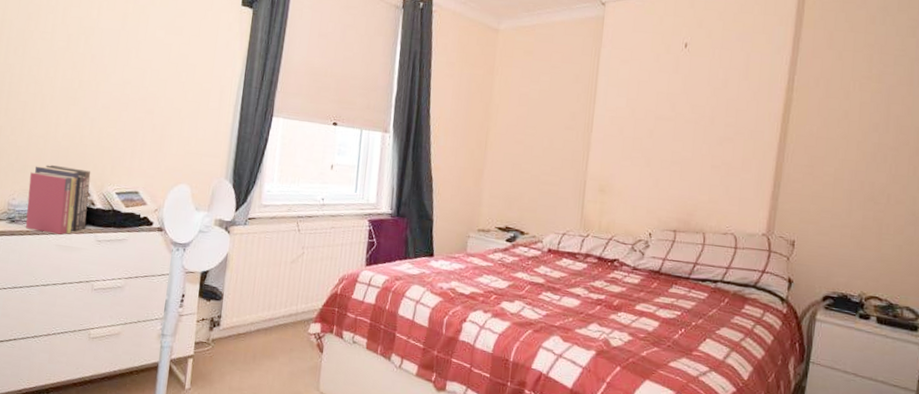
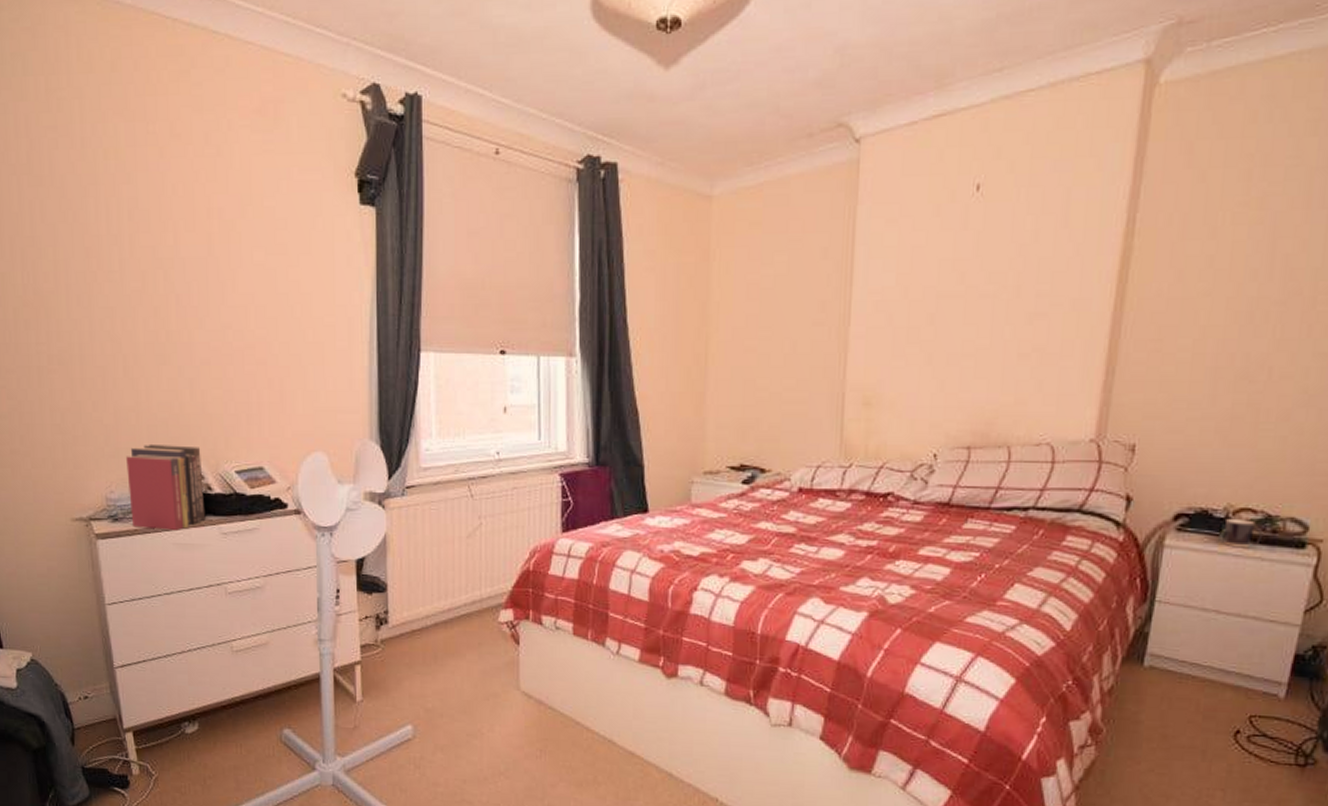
mug: none [859,304,887,327] -> present [1224,519,1264,548]

